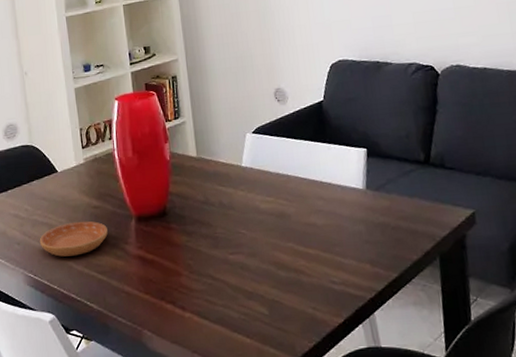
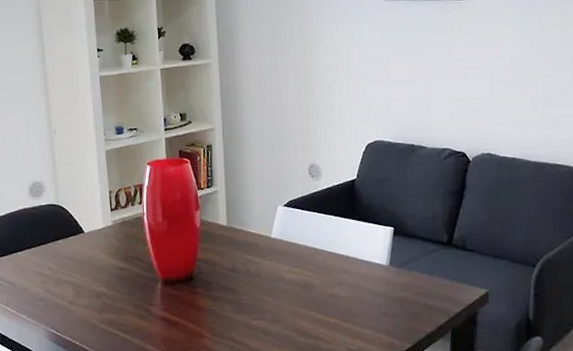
saucer: present [39,221,108,257] -> none [63,281,133,315]

